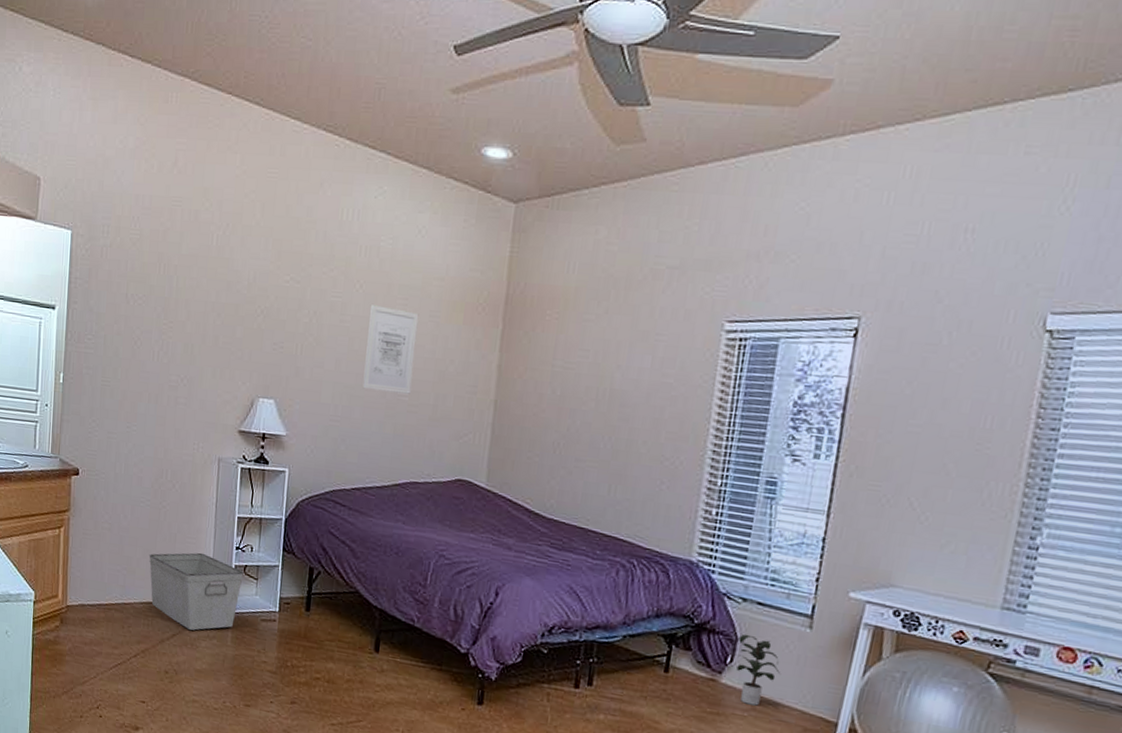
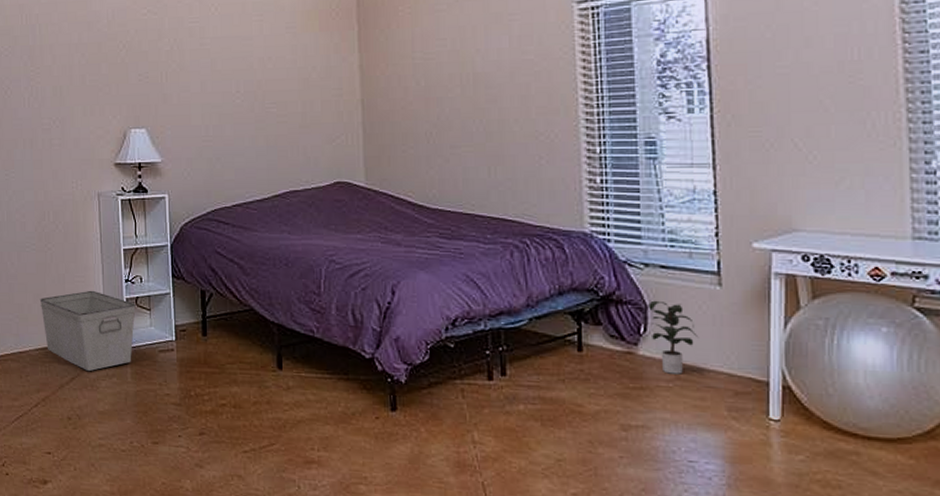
wall art: present [363,305,419,394] -> none [227,24,278,106]

